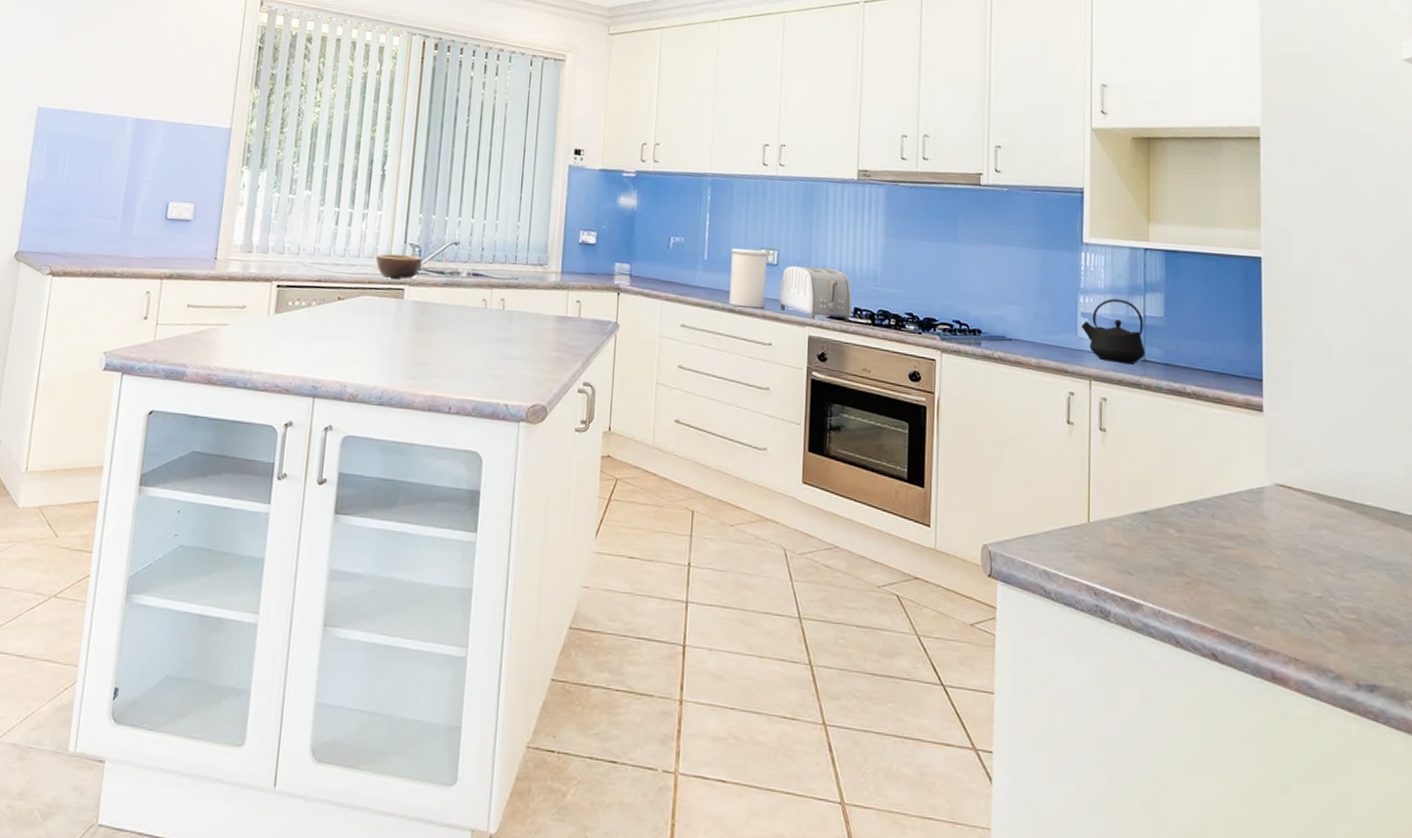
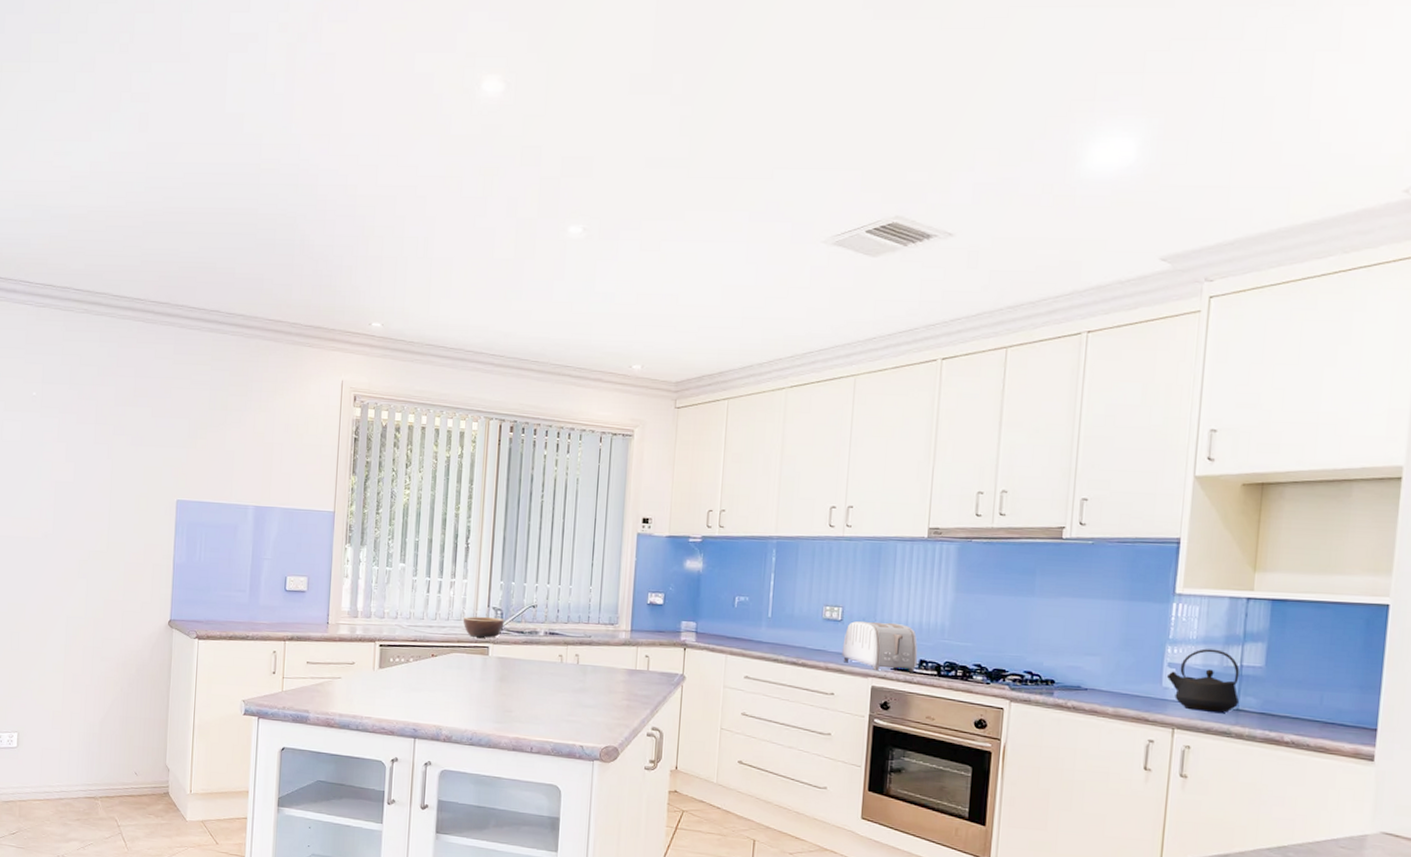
canister: present [729,248,769,309] -> none [792,606,833,661]

